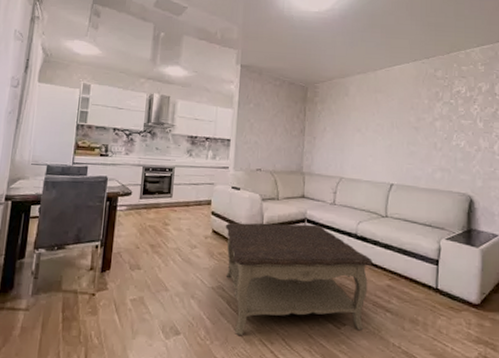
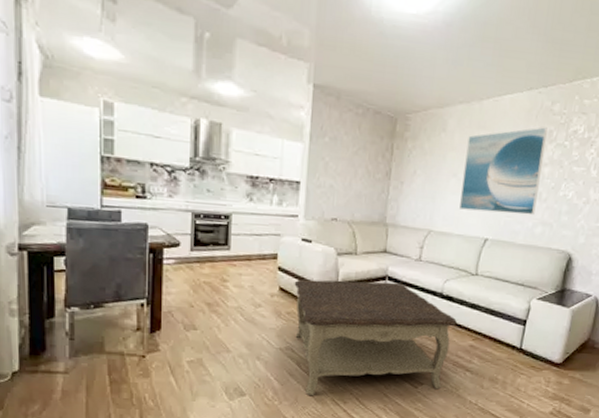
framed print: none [365,89,434,163] -> present [459,127,548,216]

